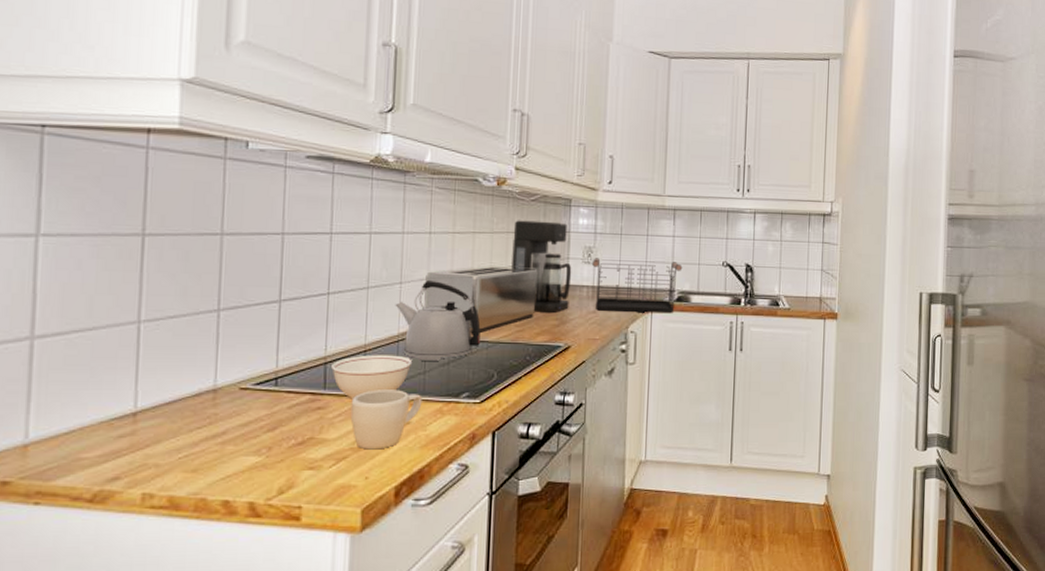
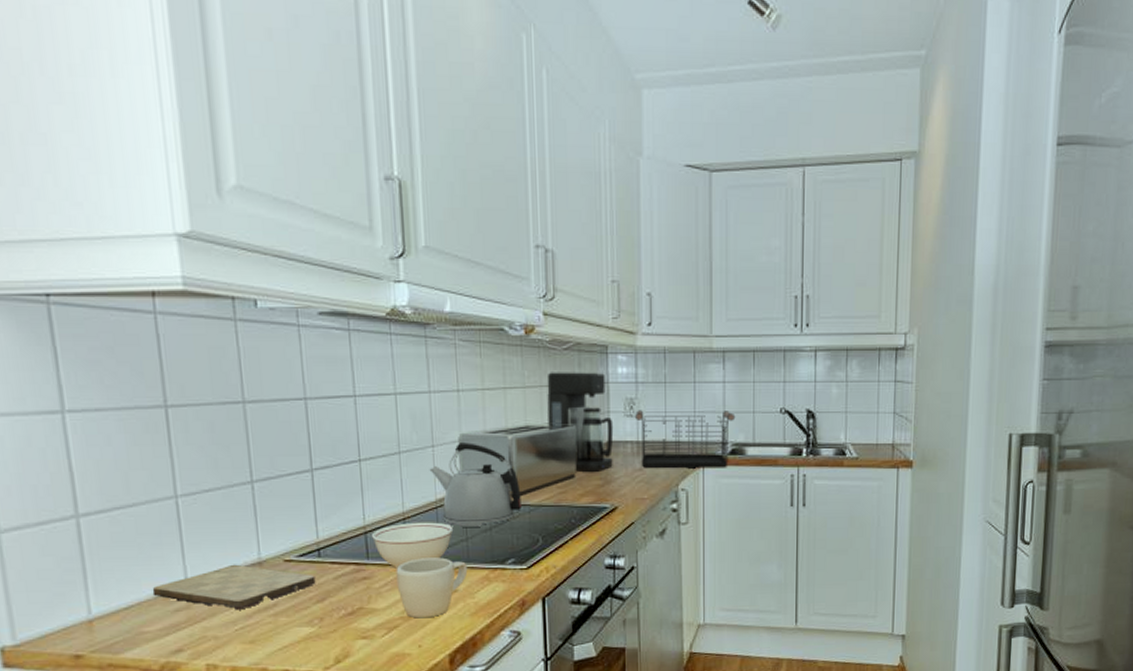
cutting board: none [97,391,269,437] -> present [152,564,316,610]

